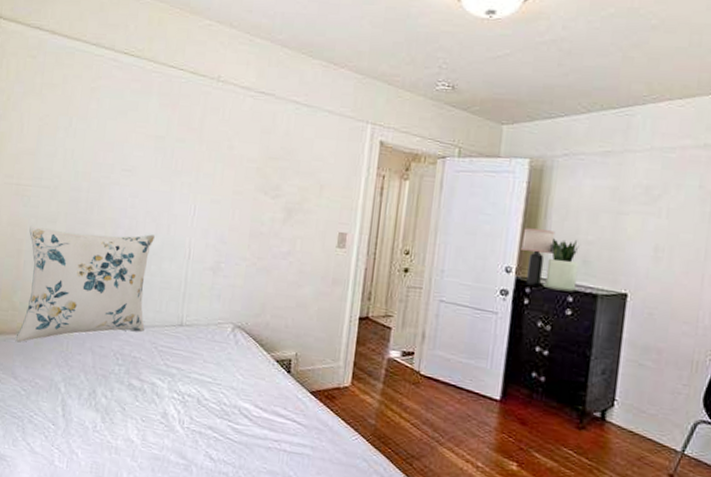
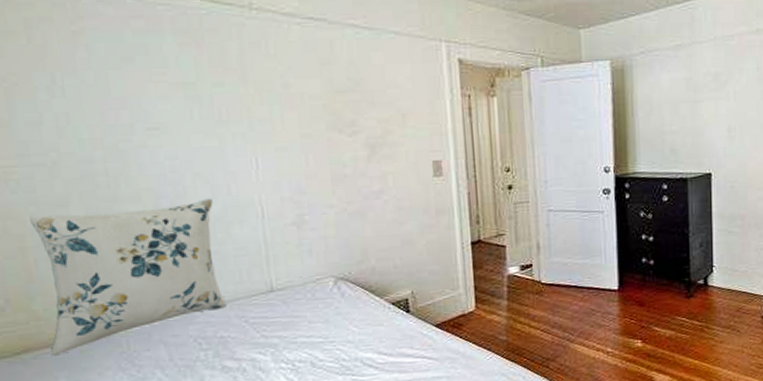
table lamp: present [521,228,556,287] -> none [615,126,644,181]
planter: present [542,238,579,293] -> none [639,131,671,181]

